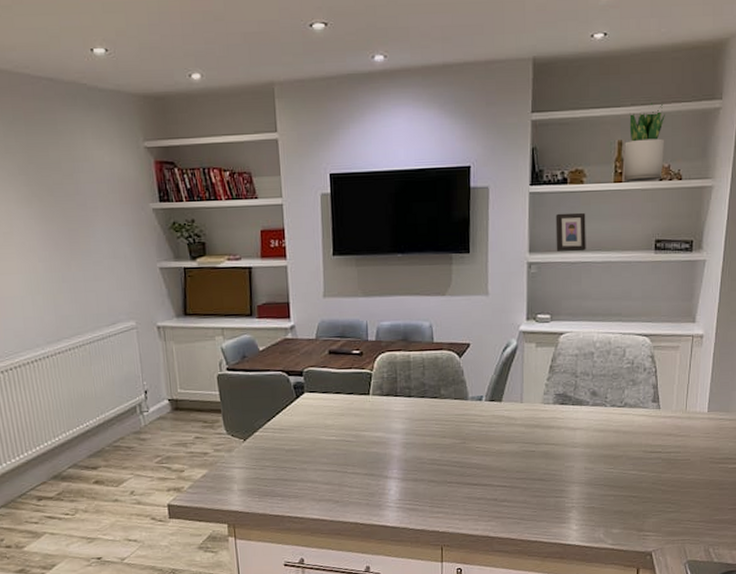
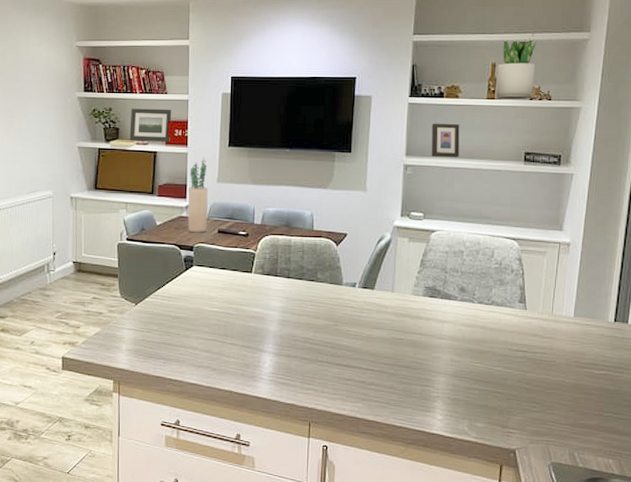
picture frame: none [217,216,266,257] -> present [129,108,172,142]
vase: none [292,270,316,356] -> present [187,157,208,233]

